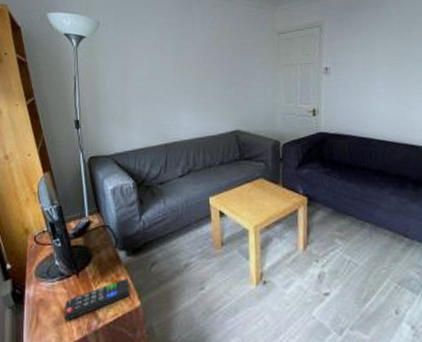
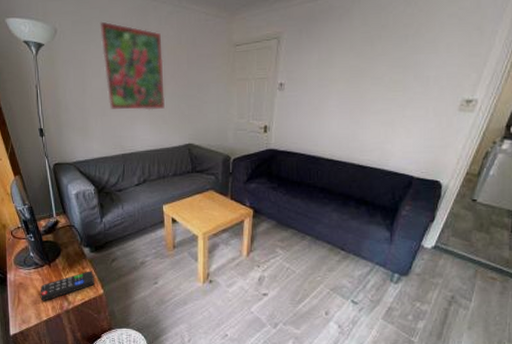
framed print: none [144,14,211,99] -> present [99,21,166,111]

